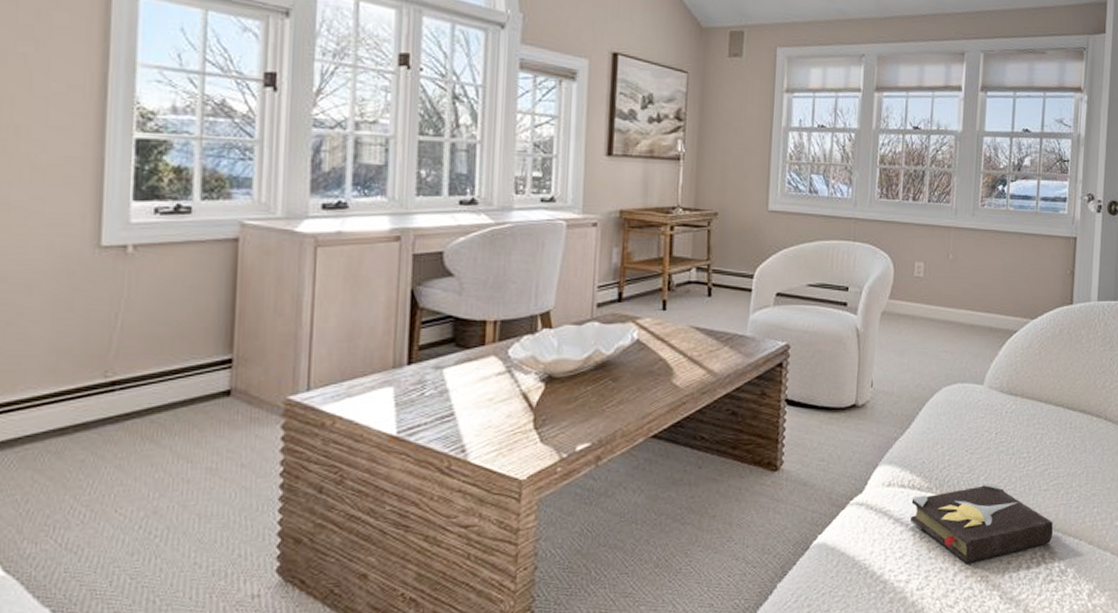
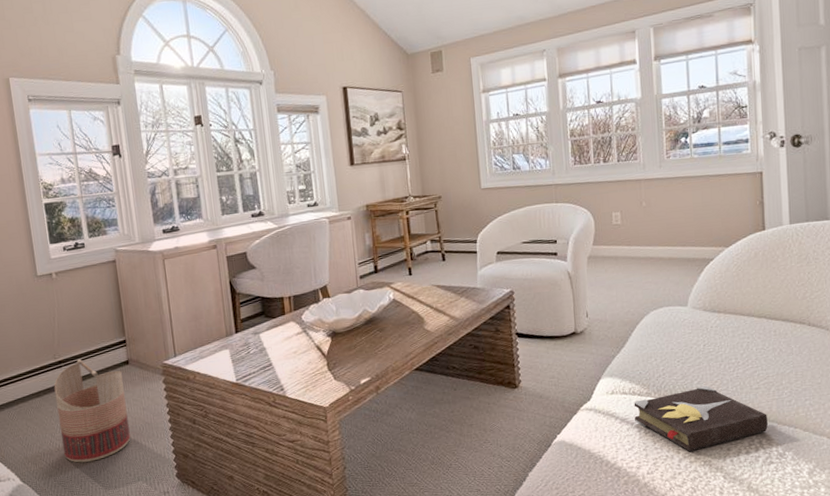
basket: none [90,380,216,544] -> present [54,358,131,463]

